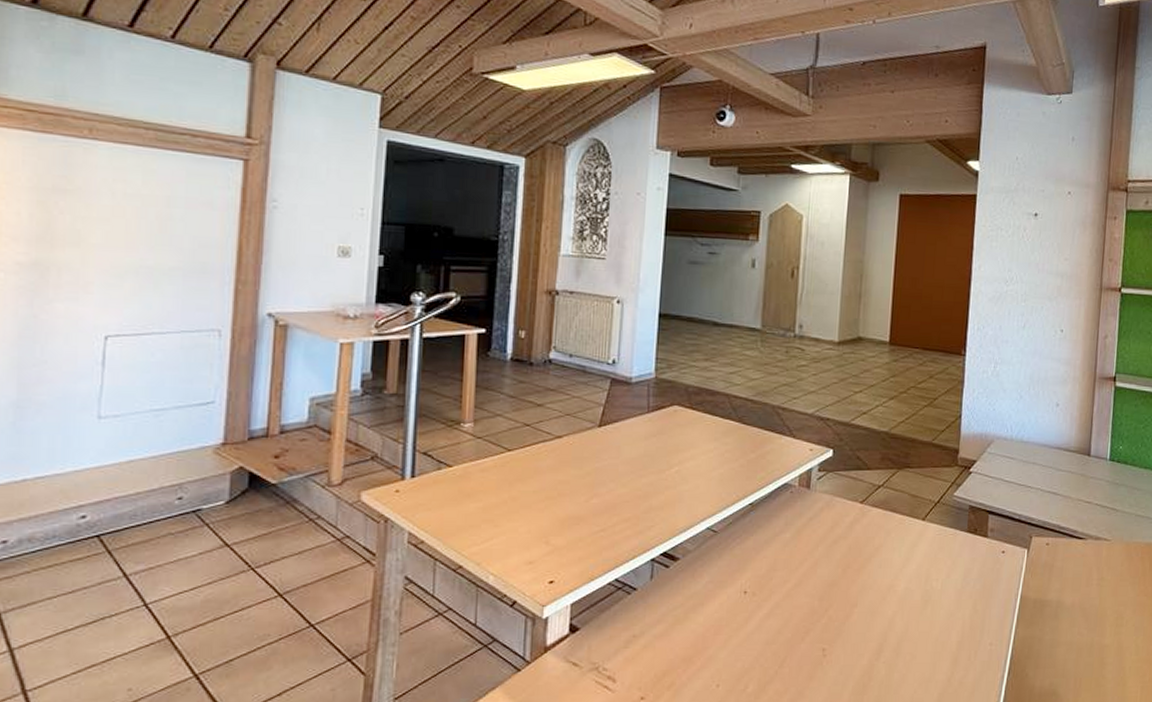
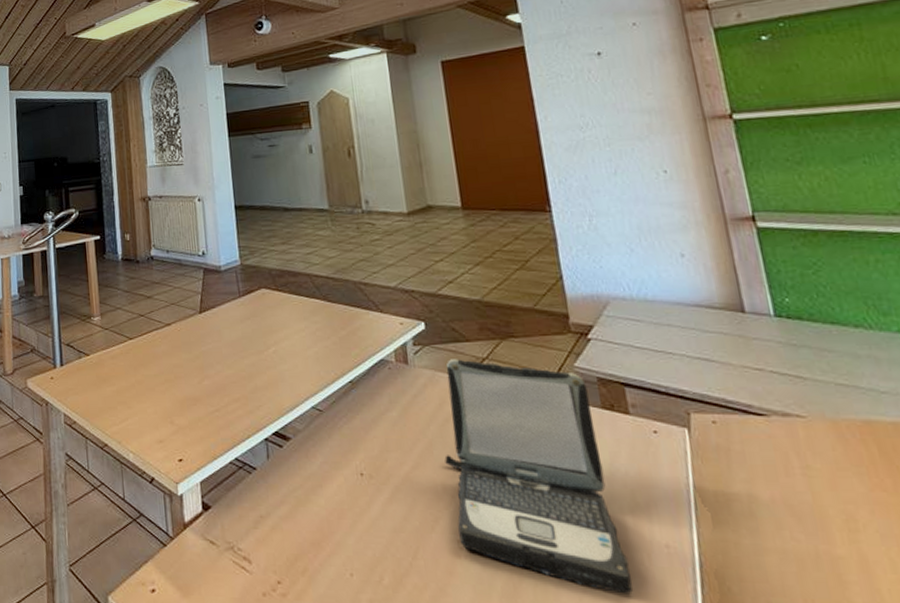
laptop: none [825,485,960,685] -> present [445,359,633,595]

